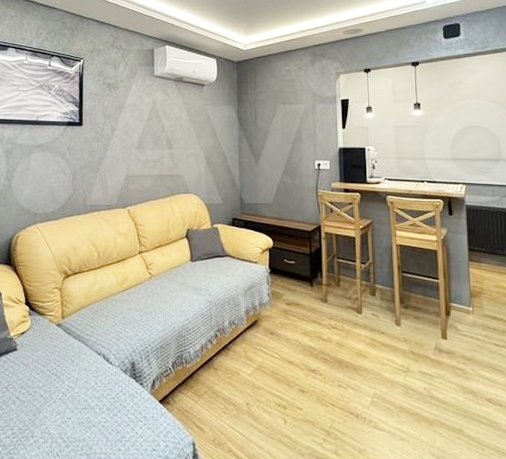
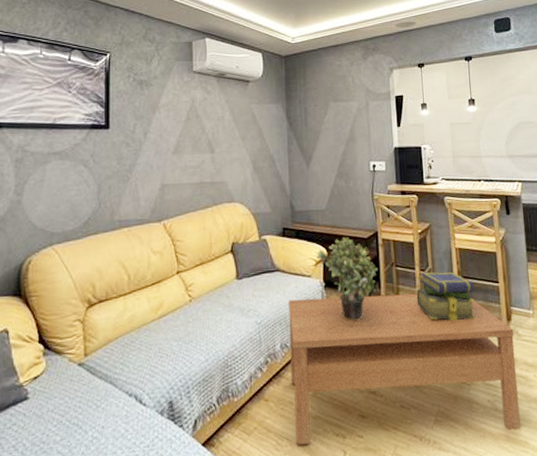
coffee table: none [236,282,456,418] -> present [288,293,521,445]
potted plant: none [263,229,320,305] -> present [317,237,378,321]
stack of books: none [356,265,414,312] -> present [416,272,475,322]

